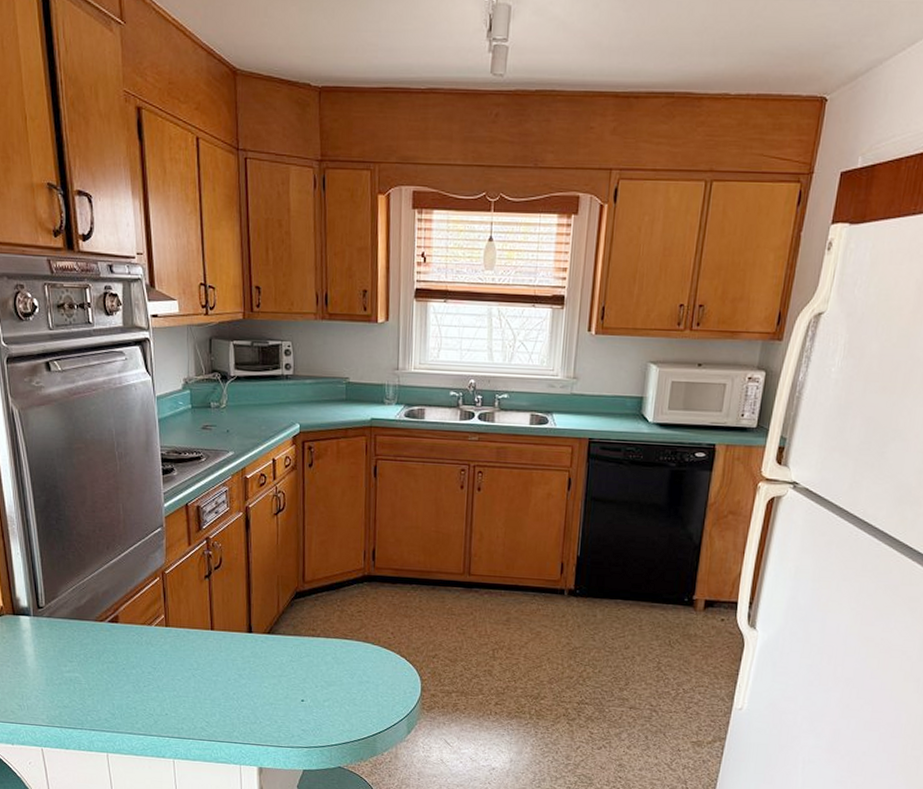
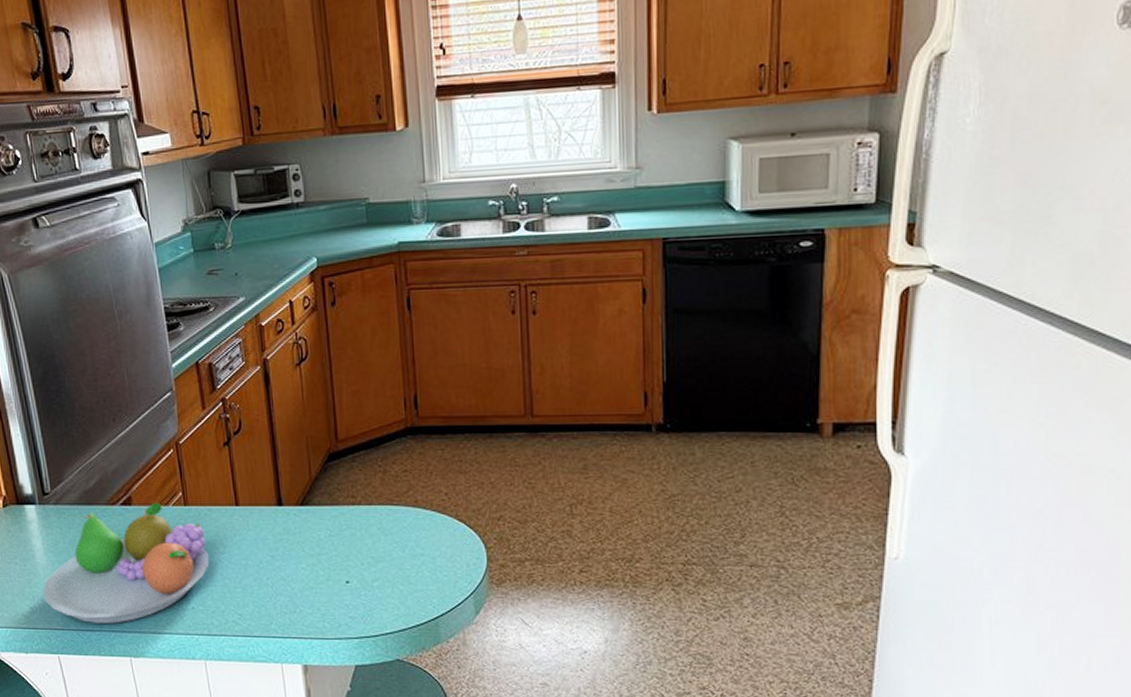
fruit bowl: none [31,622,184,724] -> present [43,502,210,624]

